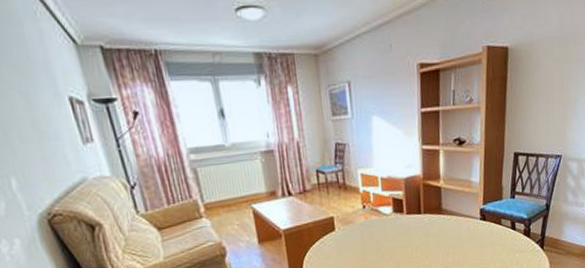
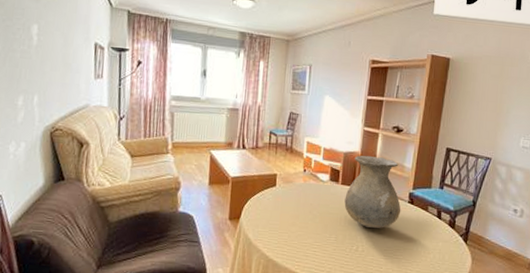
vase: none [412,176,474,254] -> present [344,155,401,228]

